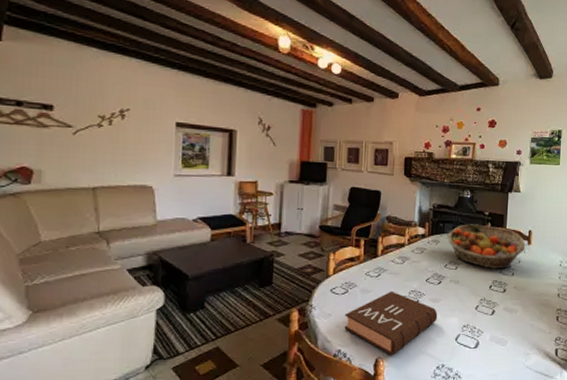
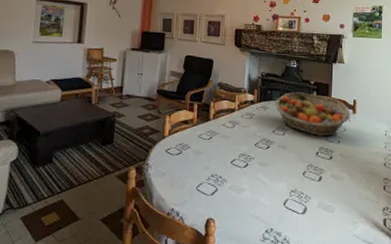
book: present [344,290,438,356] -> none [177,153,267,217]

